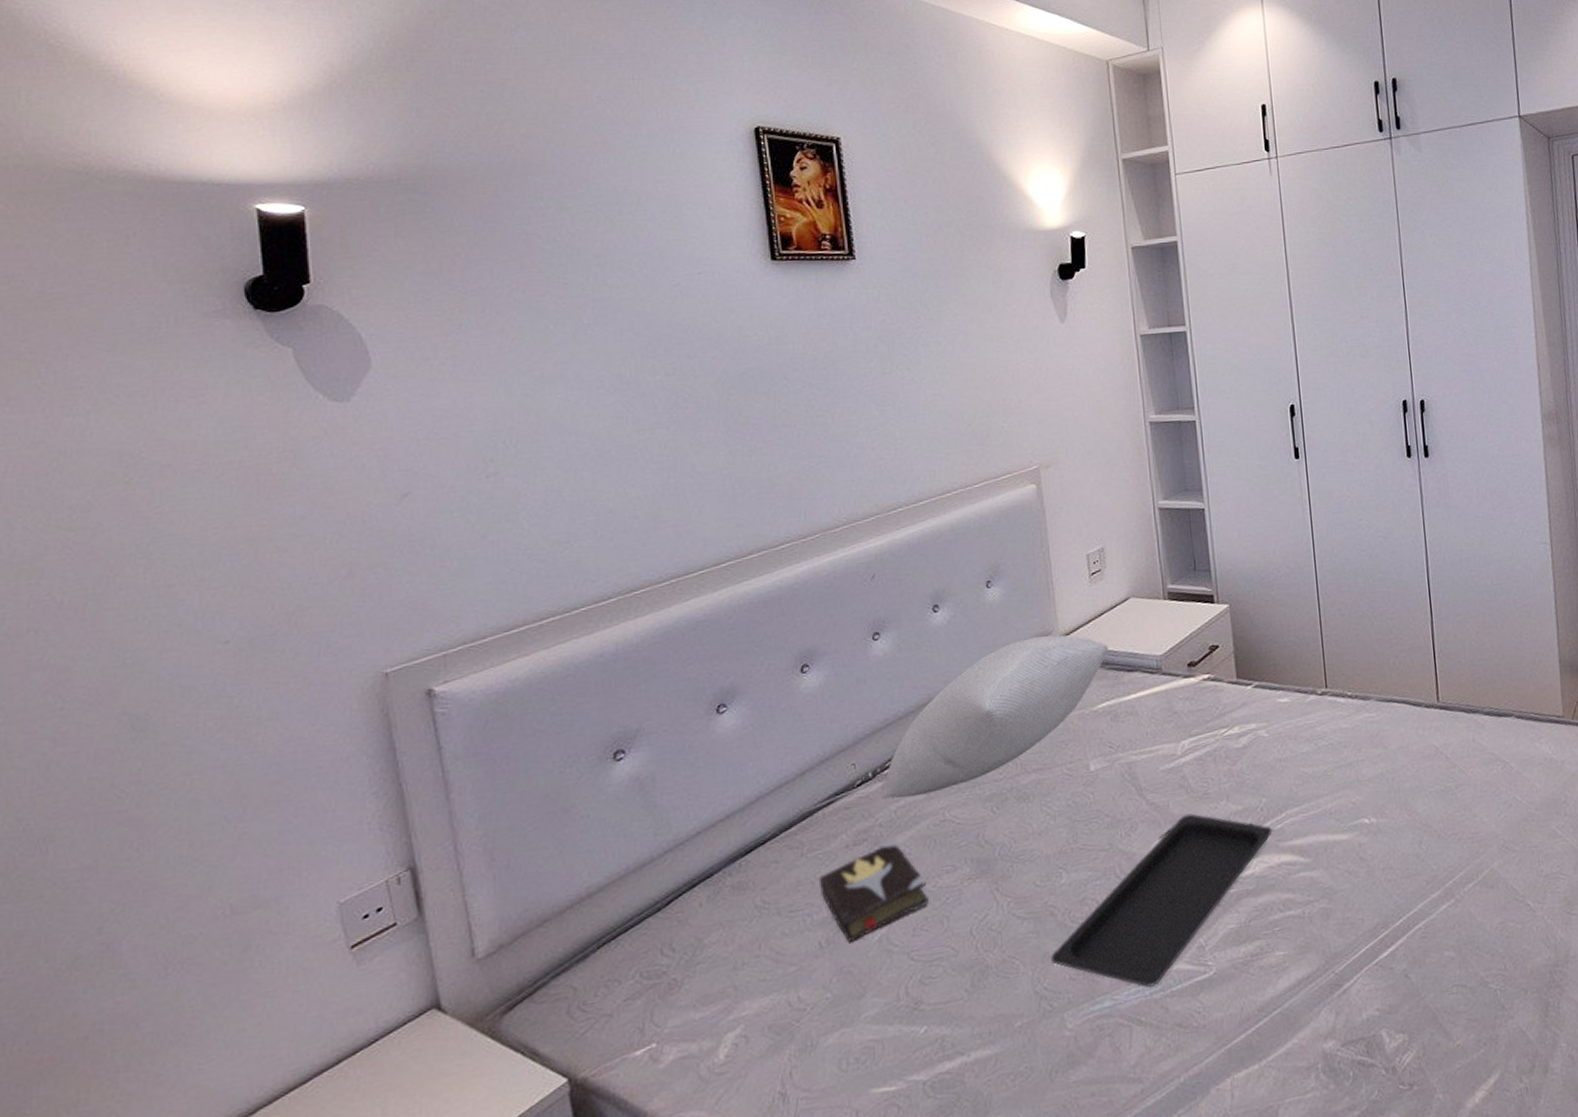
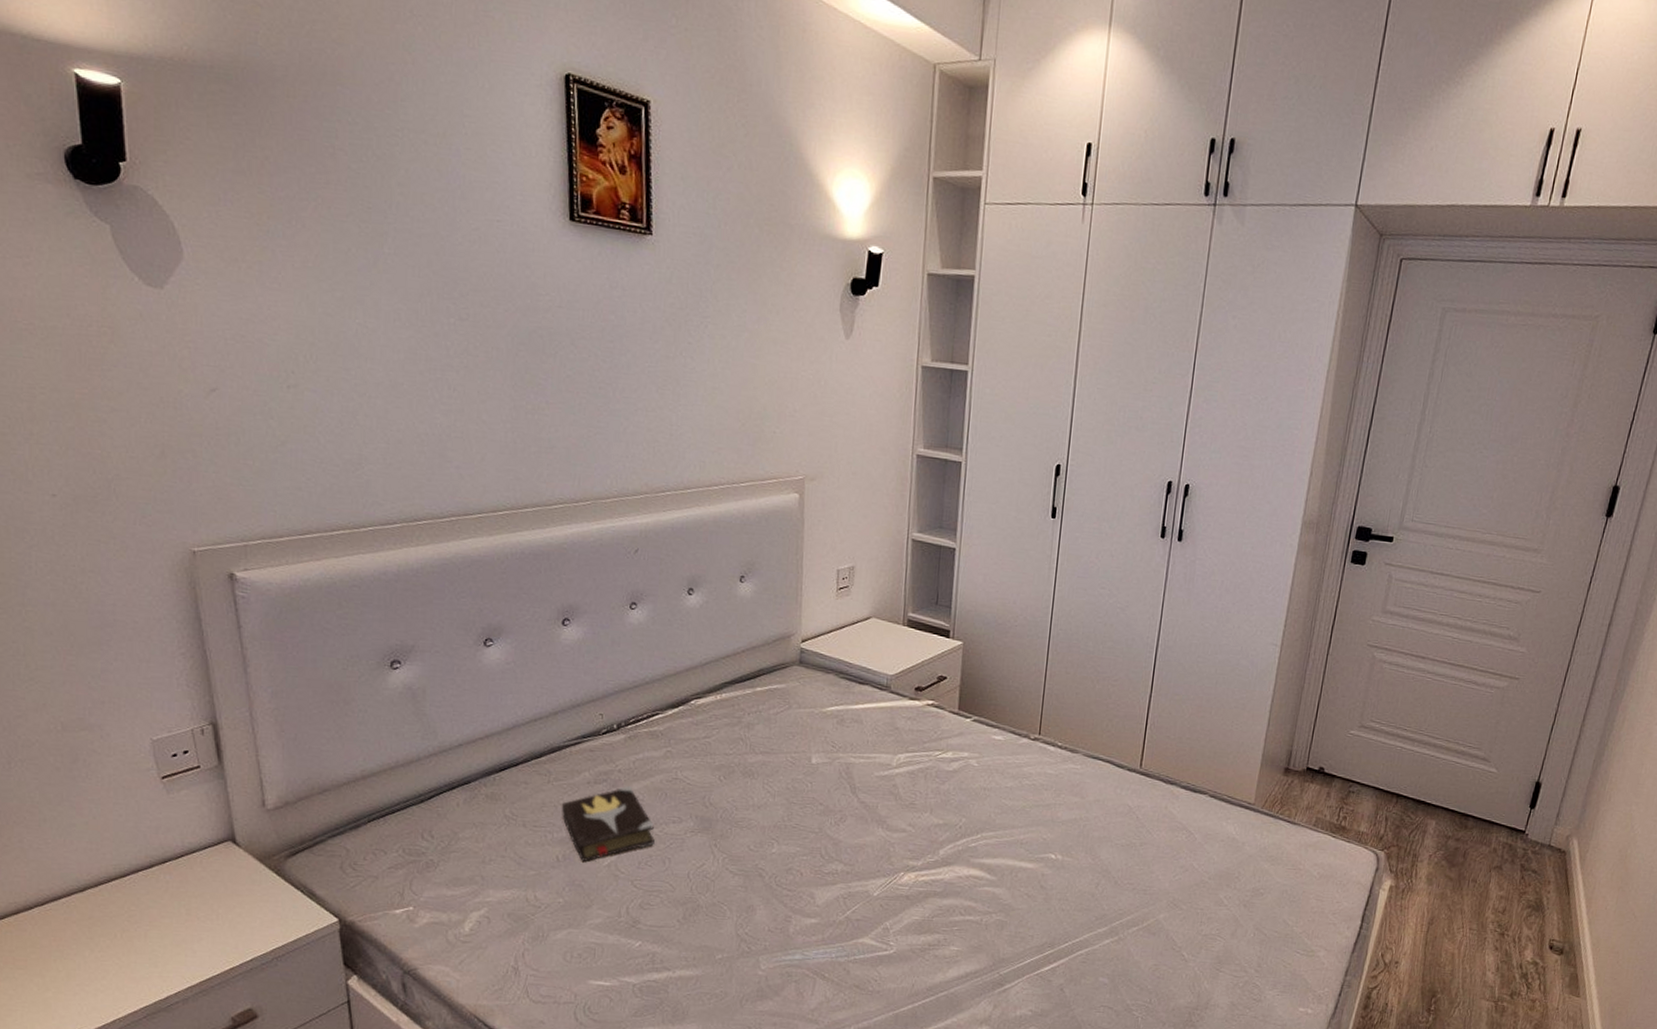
pillow: present [883,634,1109,799] -> none [624,635,845,754]
serving tray: present [1051,813,1273,988] -> none [754,817,967,951]

